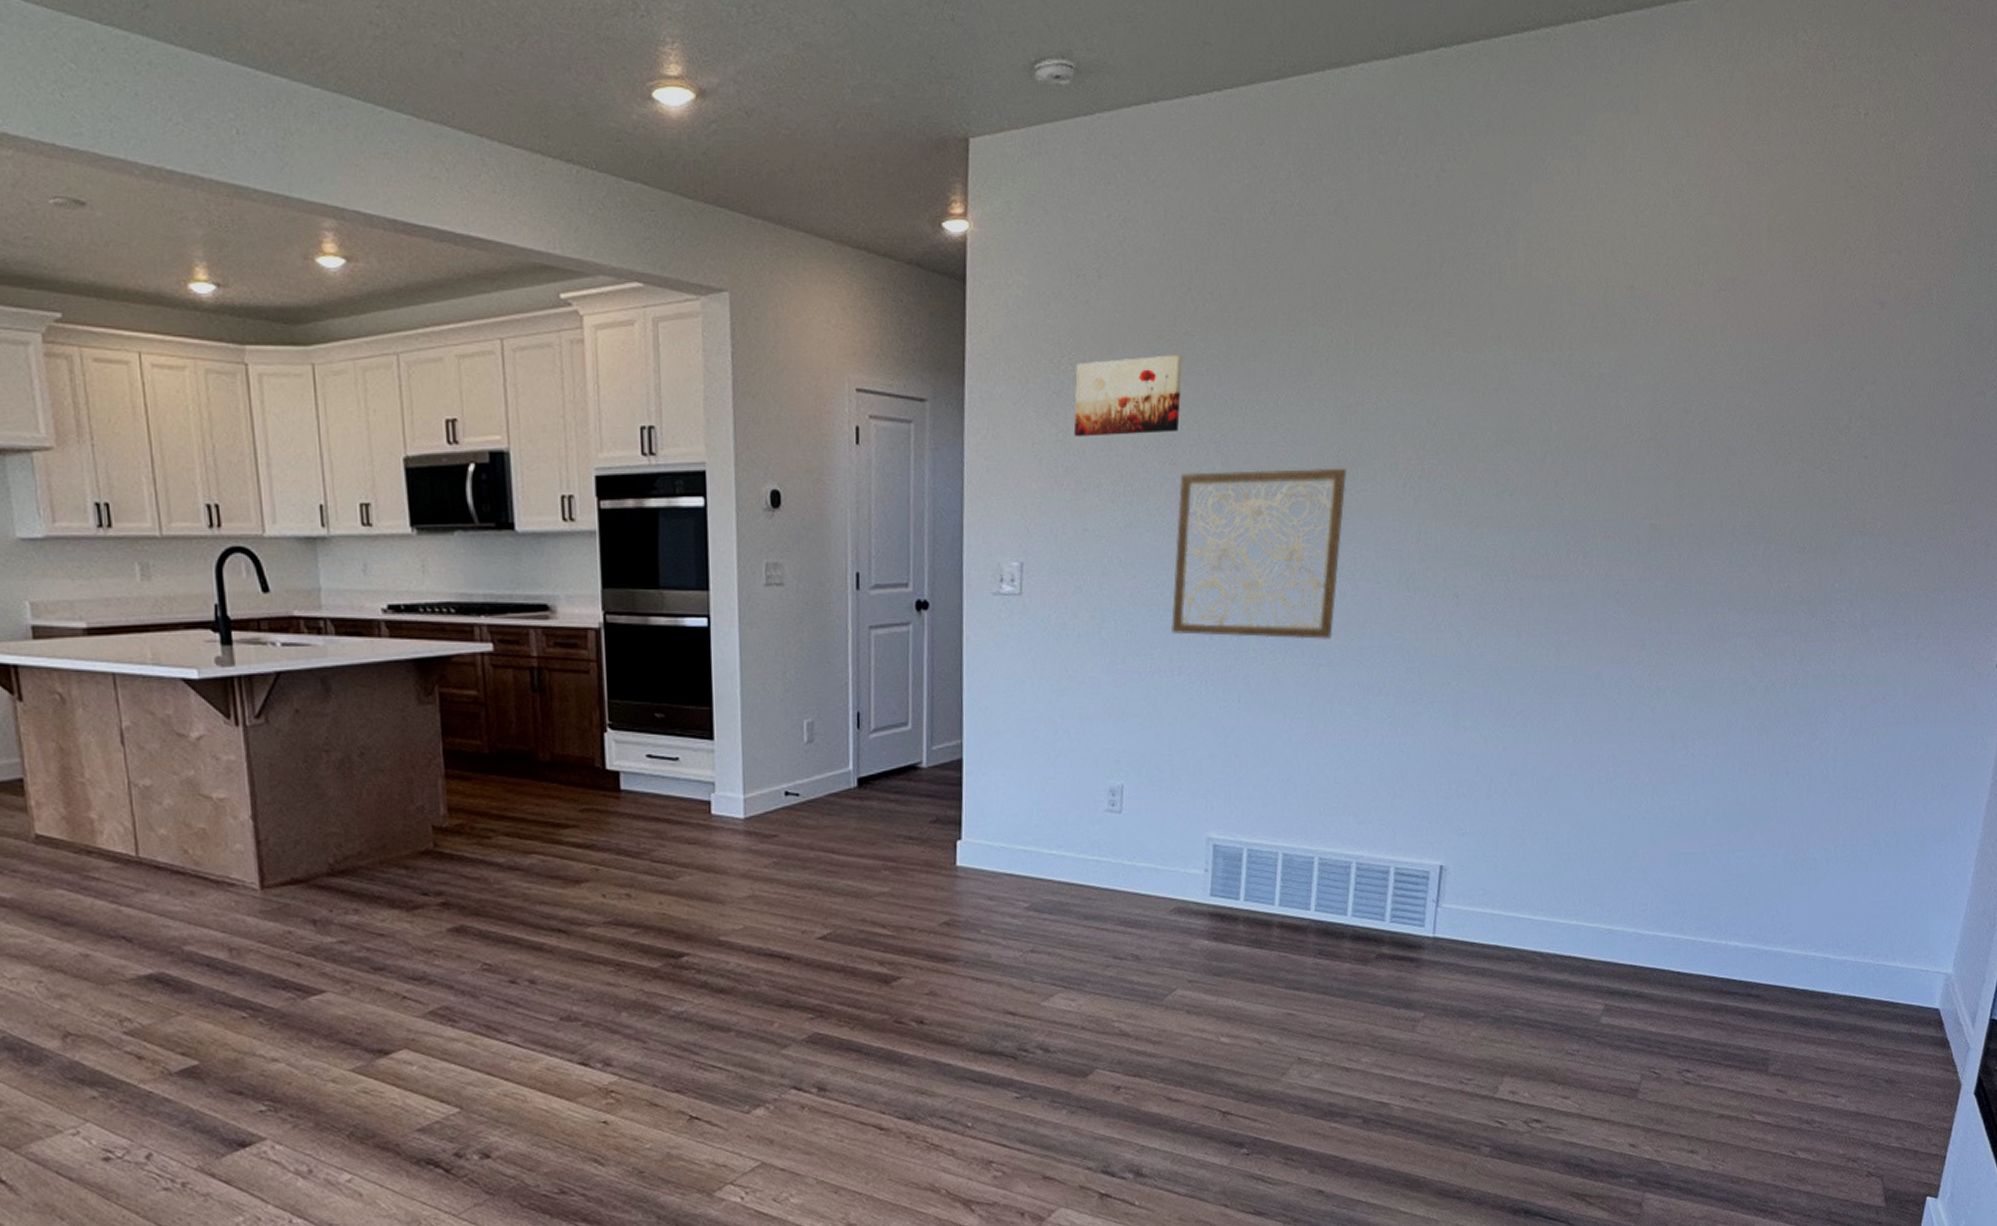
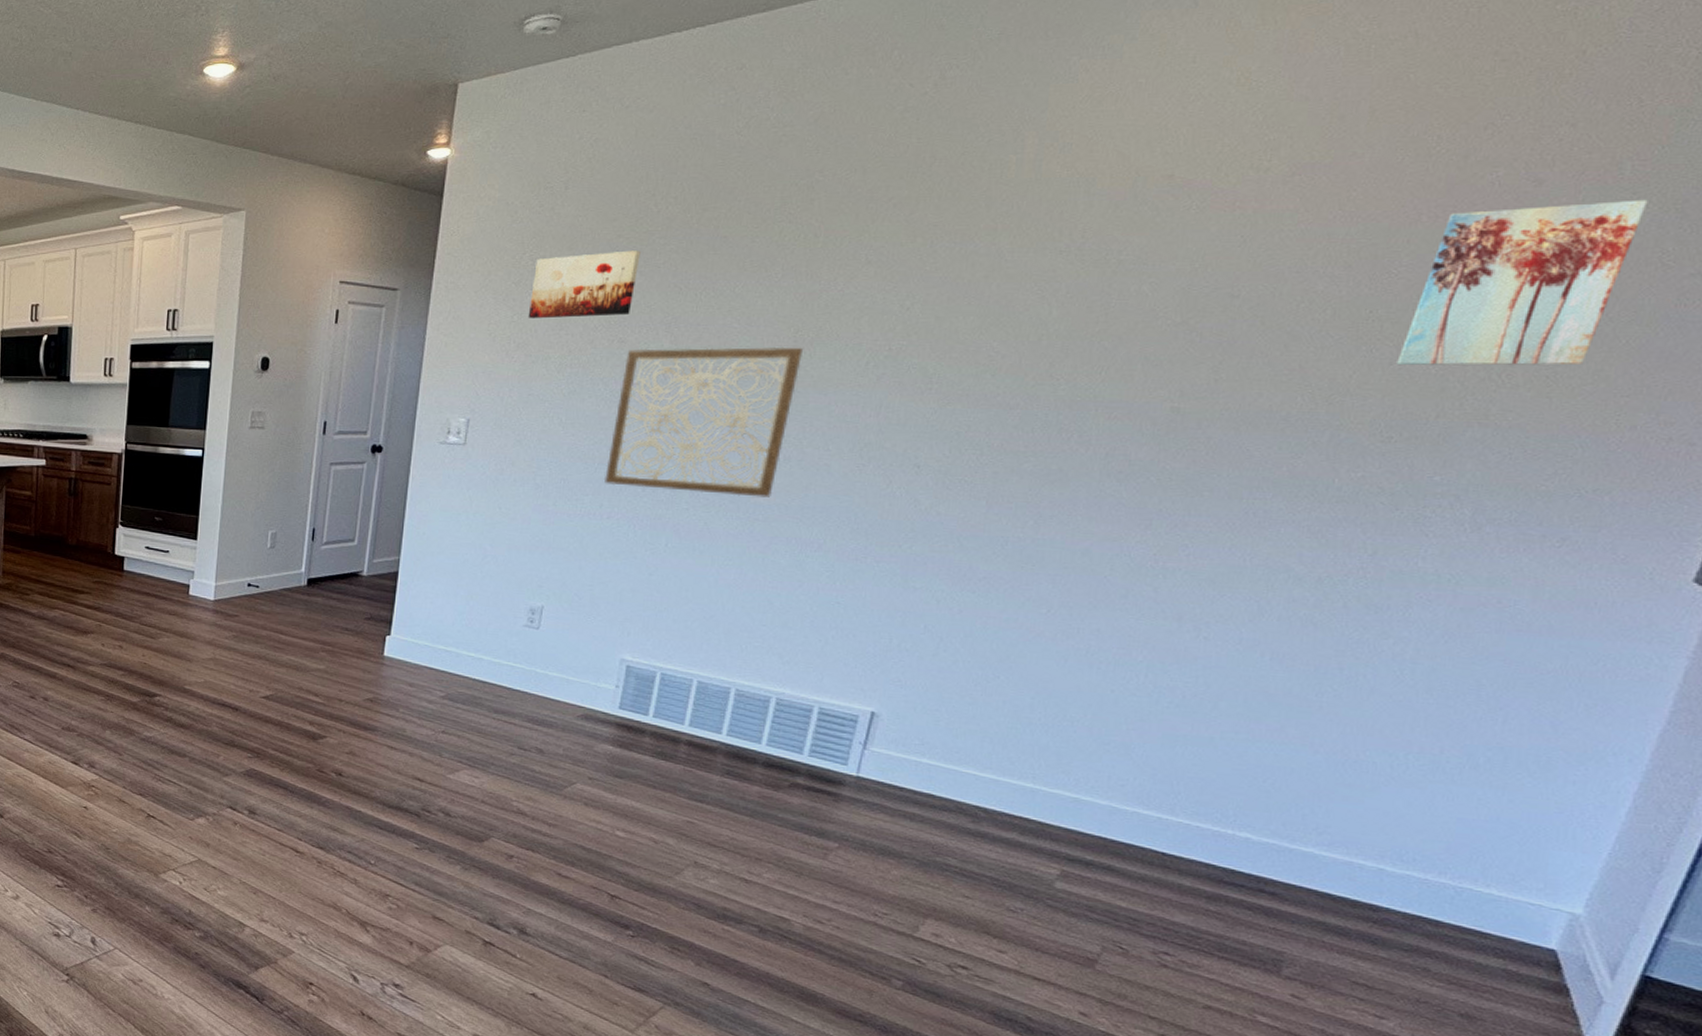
wall art: none [1803,323,1949,479] -> present [1396,199,1648,366]

